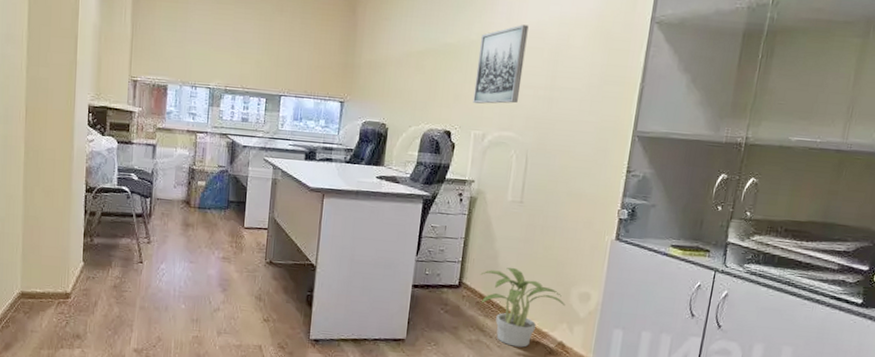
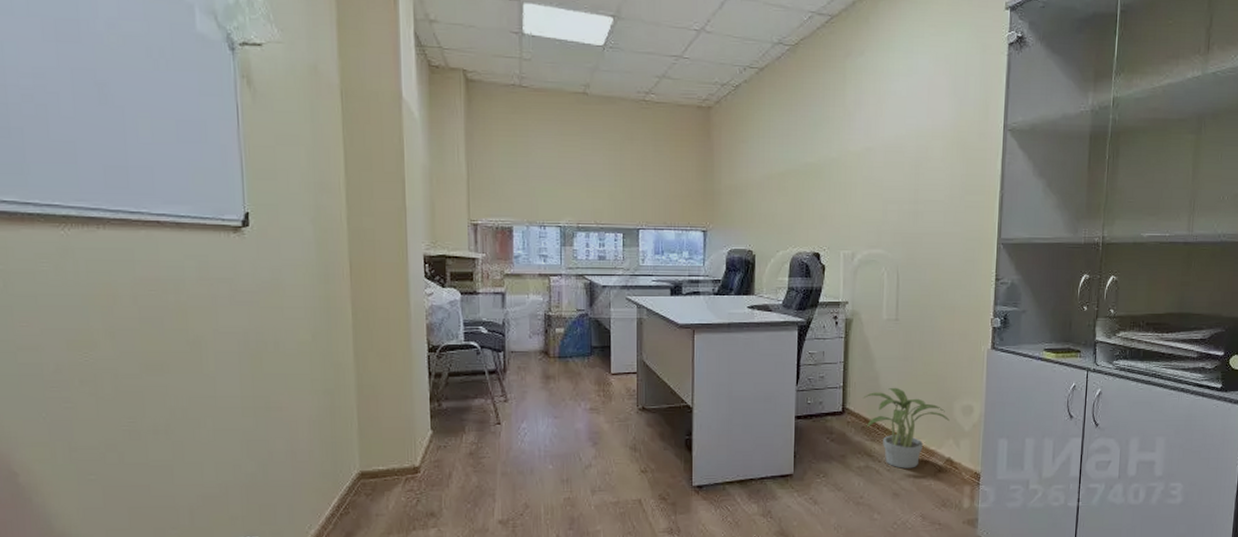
wall art: present [473,24,529,104] -> none [839,139,887,222]

